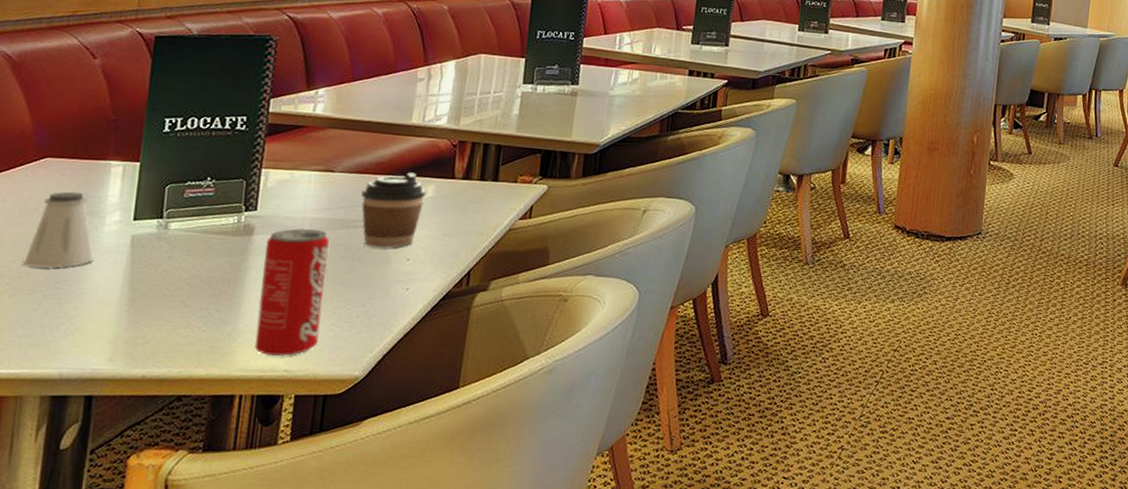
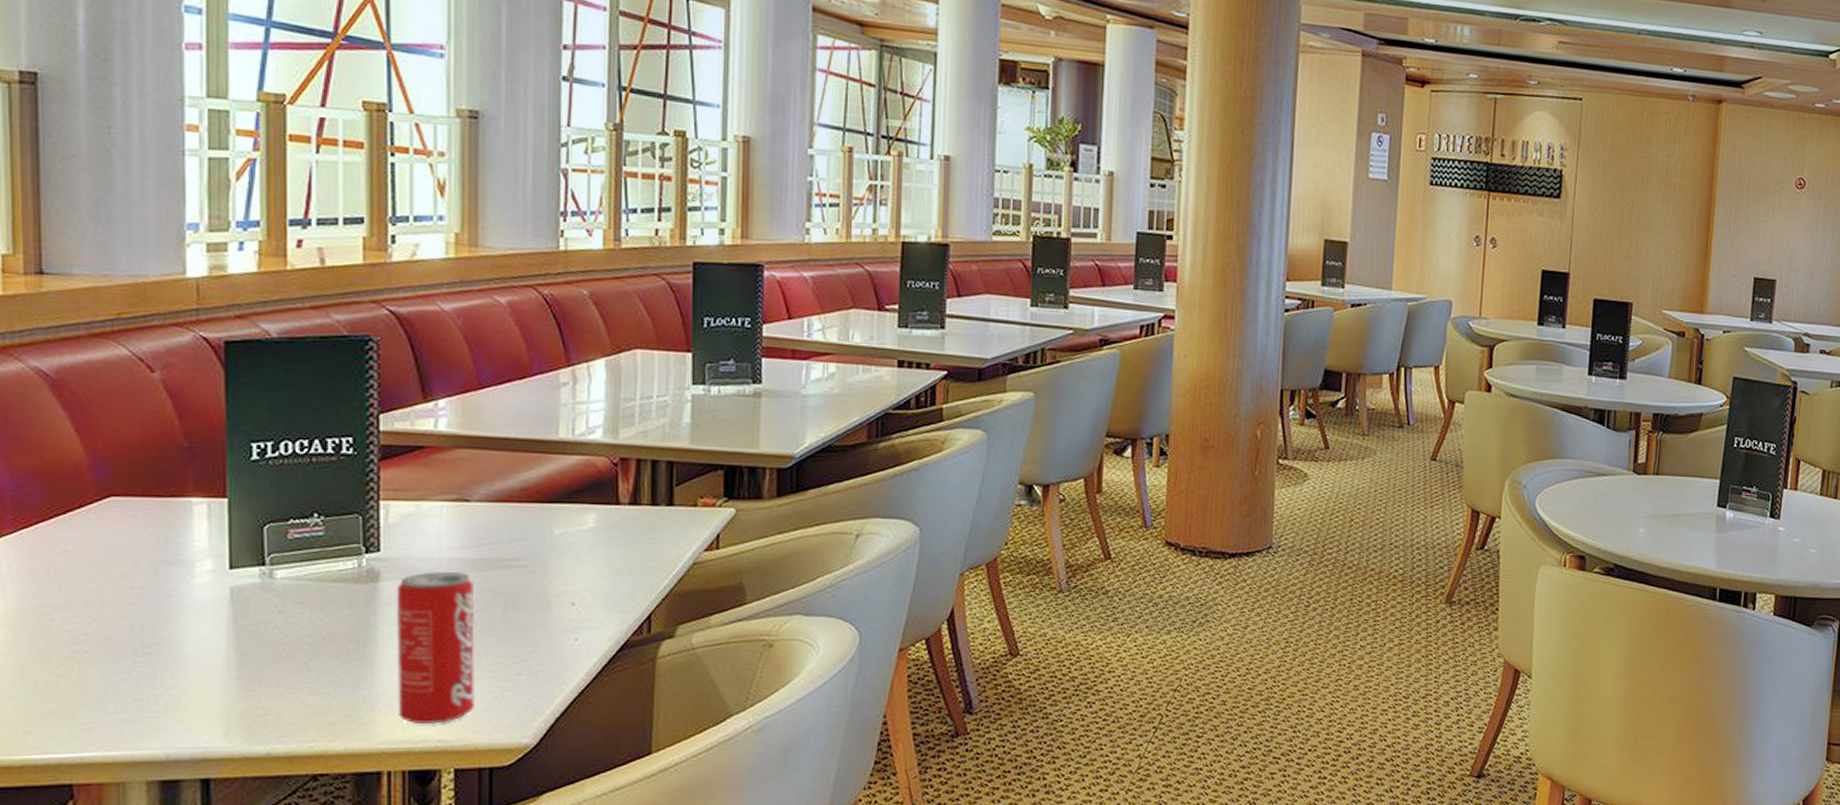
saltshaker: present [23,191,94,268] -> none [102,537,187,630]
coffee cup: present [361,172,426,248] -> none [507,498,586,591]

